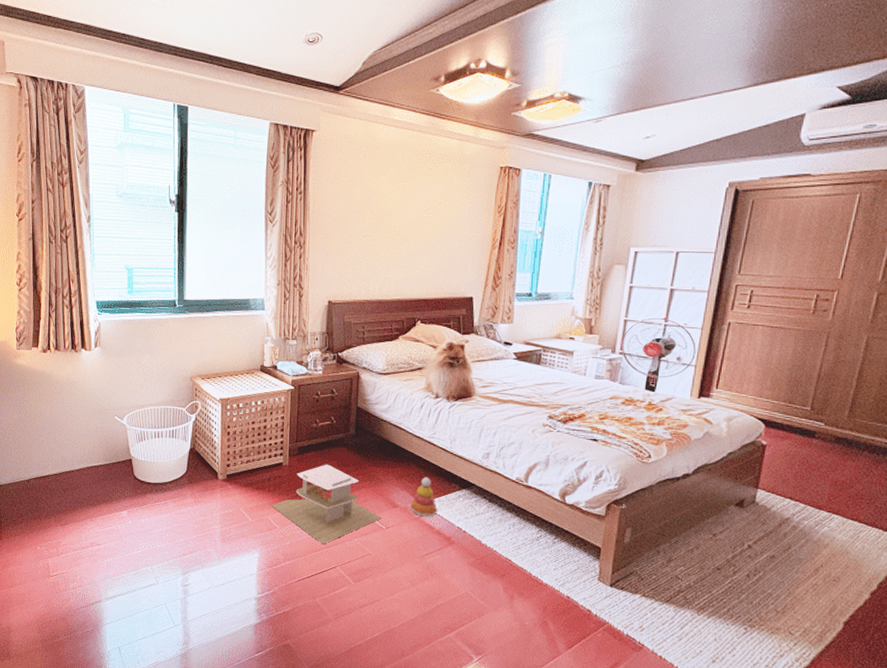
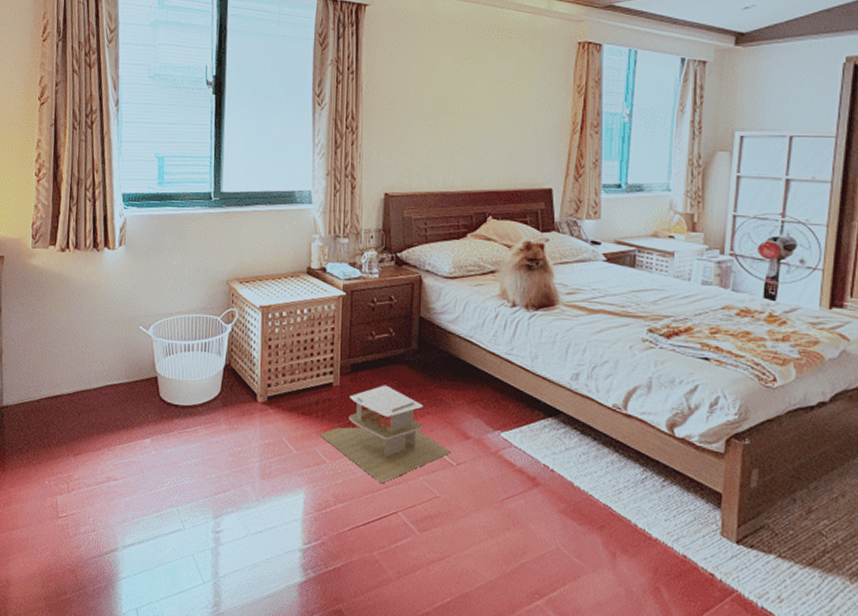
stacking toy: present [410,477,437,517] -> none [485,402,518,452]

